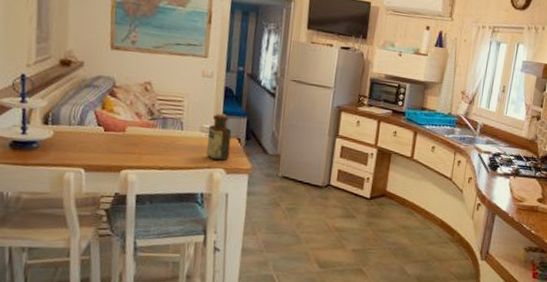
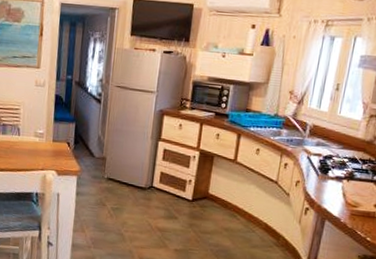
bottle: present [206,113,232,161] -> none [40,119,62,163]

